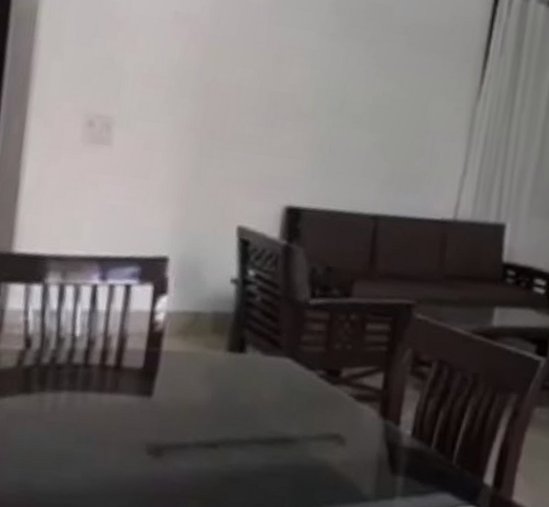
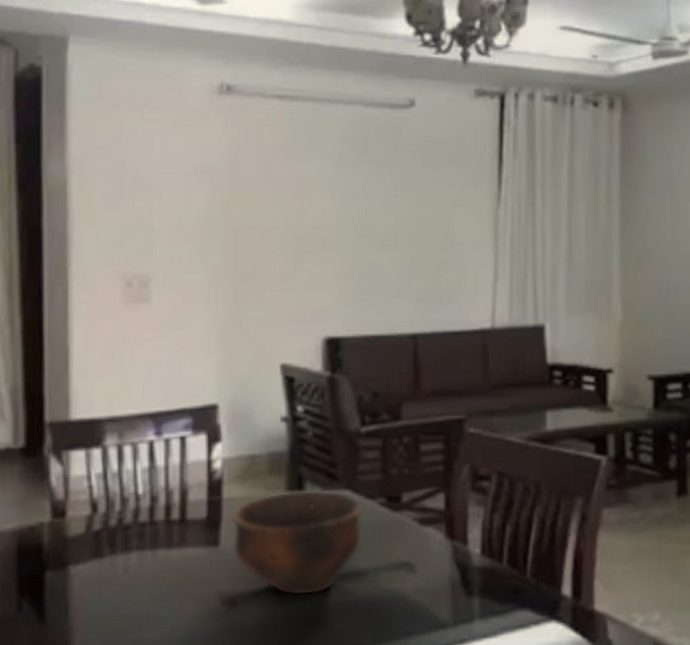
bowl: none [166,352,303,455] -> present [231,490,364,596]

